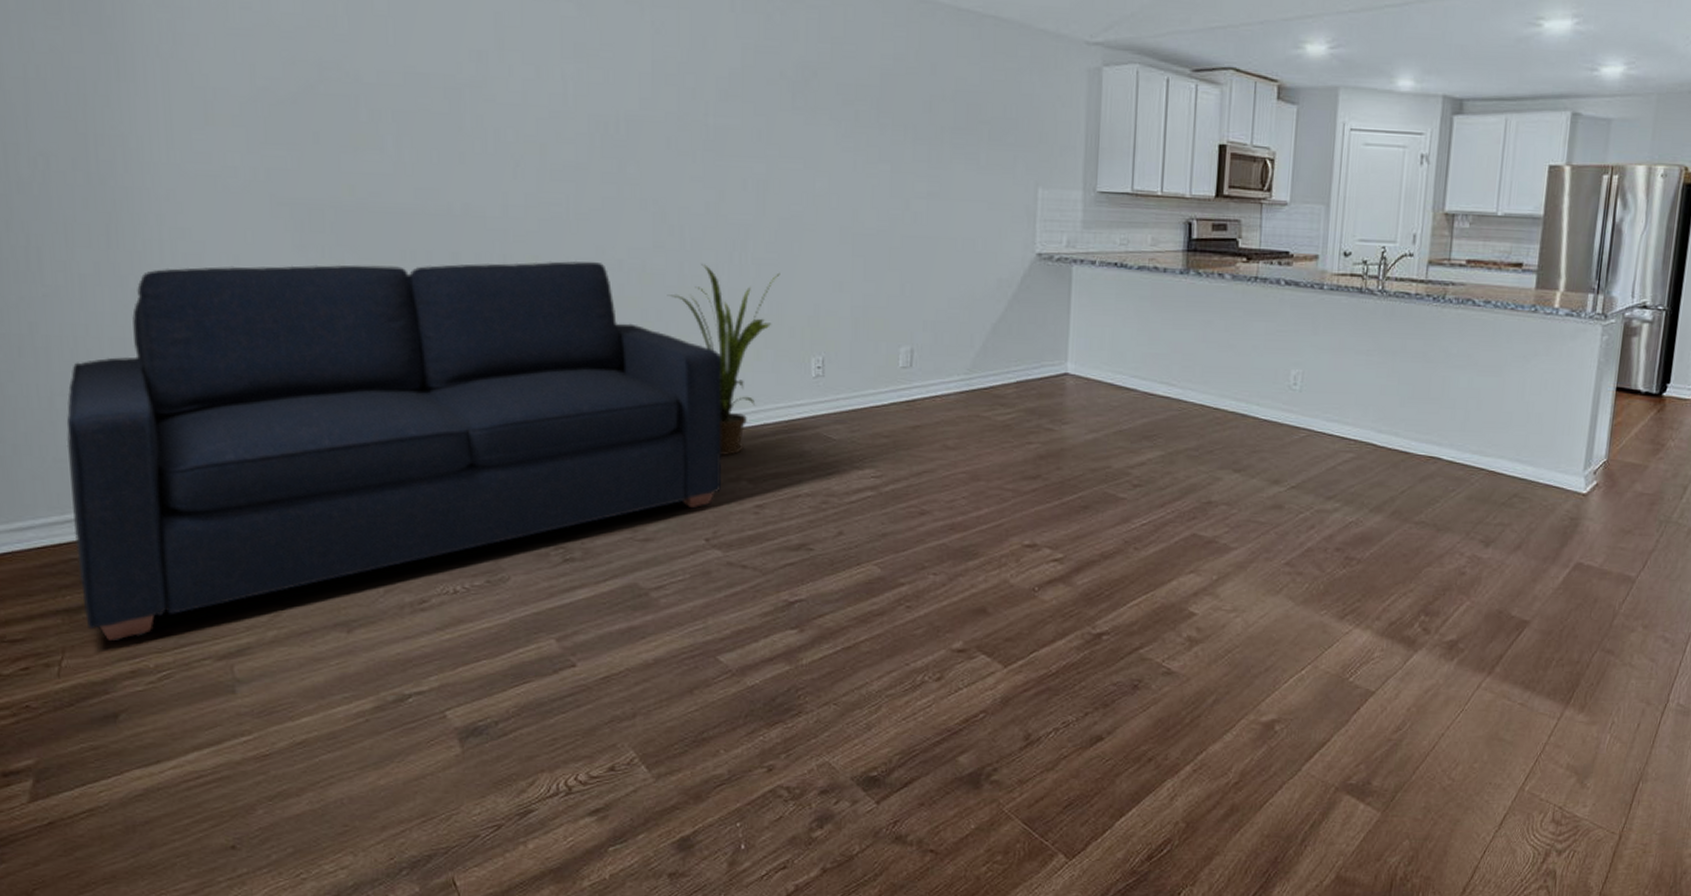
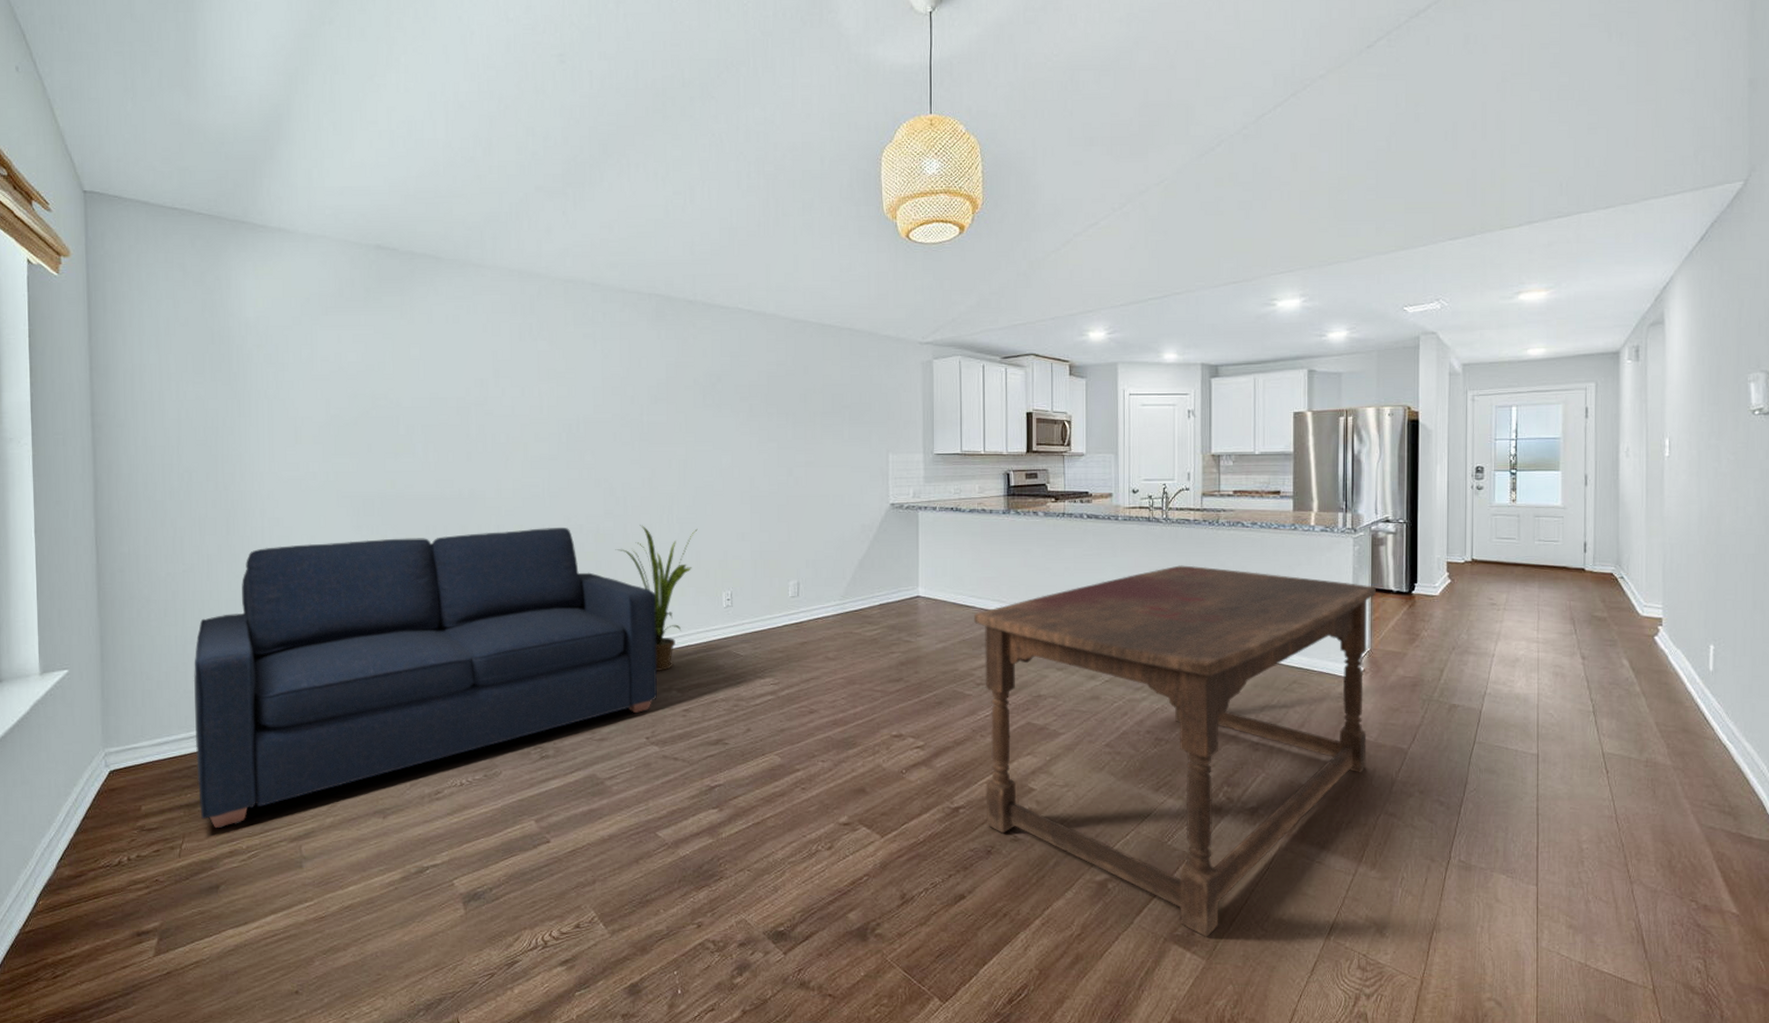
dining table: none [1134,349,1622,787] -> present [973,565,1376,937]

